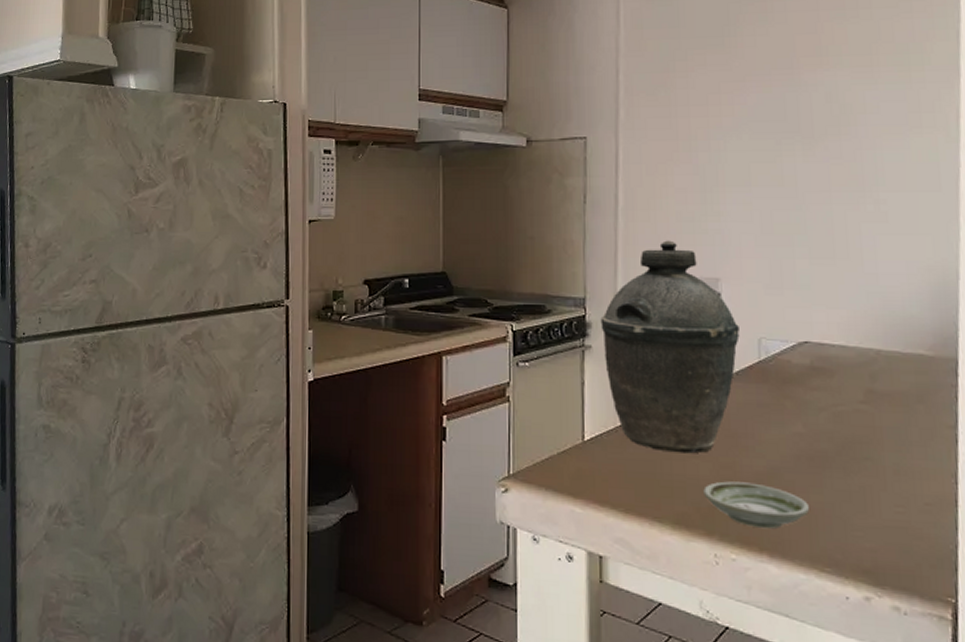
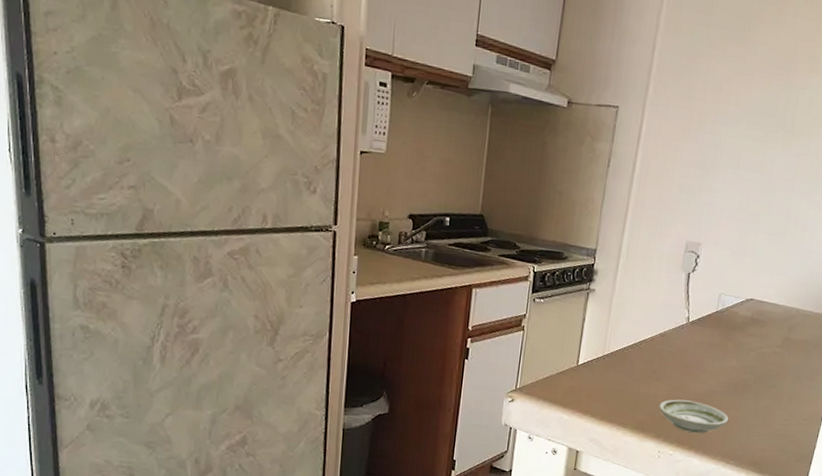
kettle: present [600,240,740,454] -> none [603,207,708,378]

